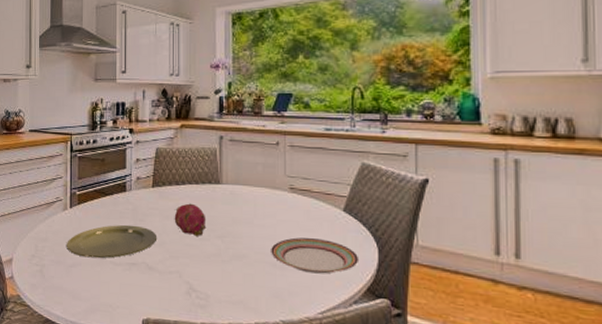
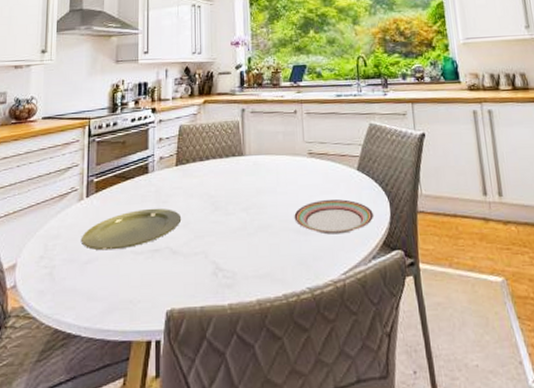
fruit: present [174,203,206,237] -> none [198,178,231,213]

